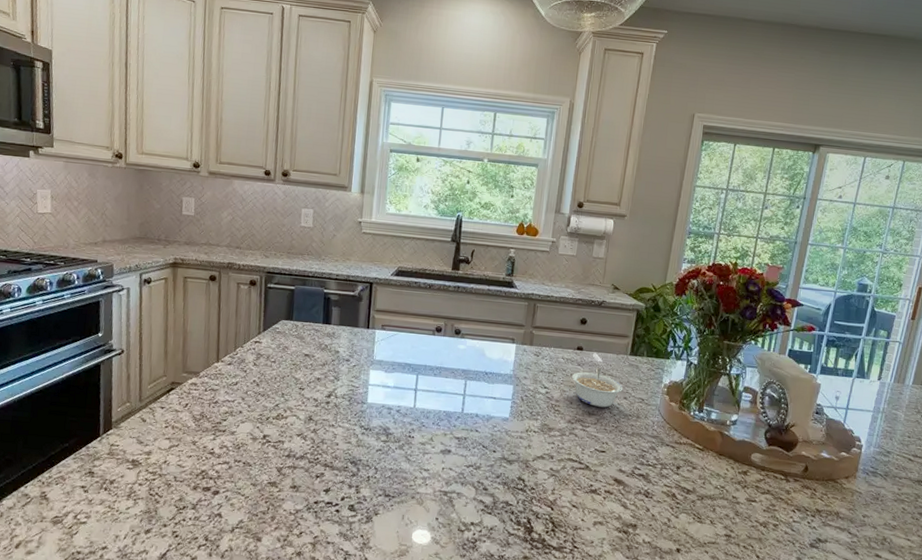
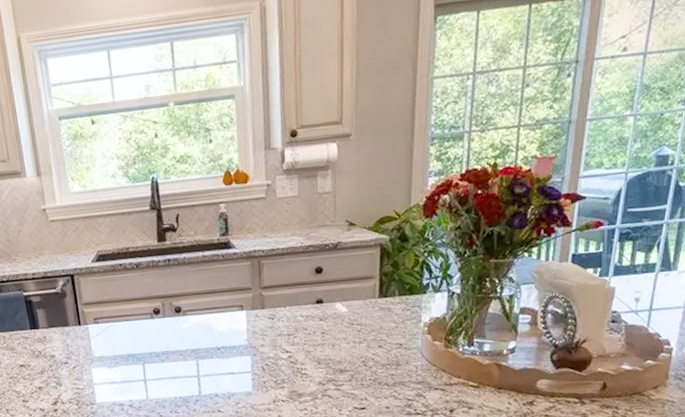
legume: present [571,367,623,408] -> none [314,318,377,362]

